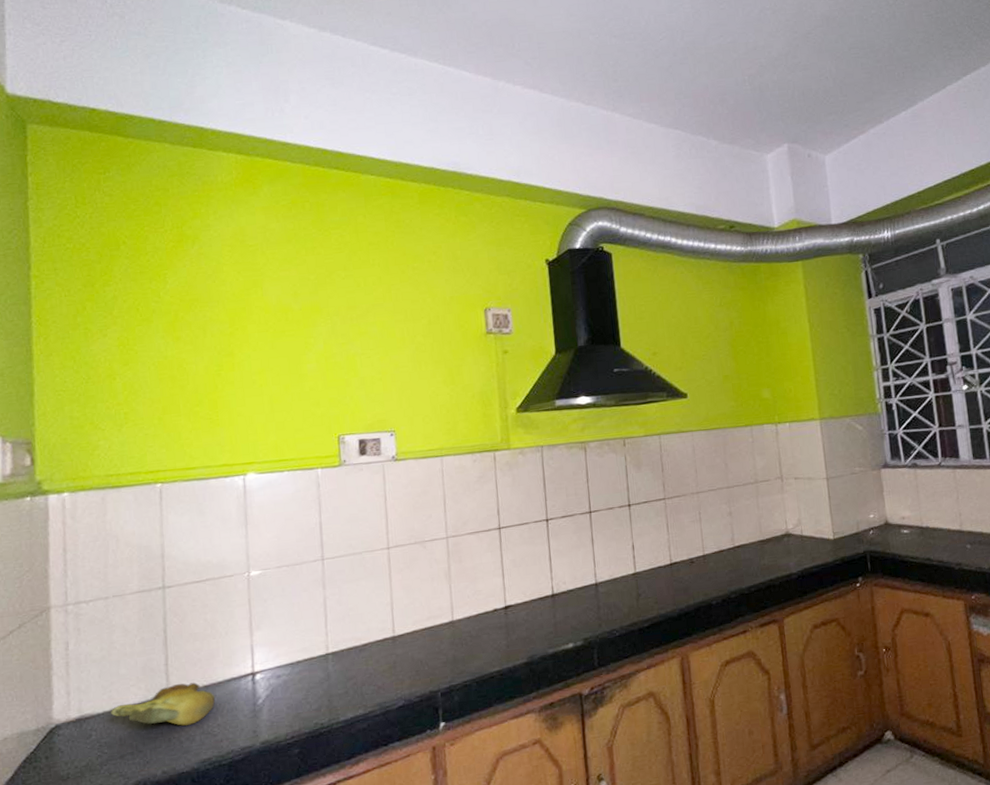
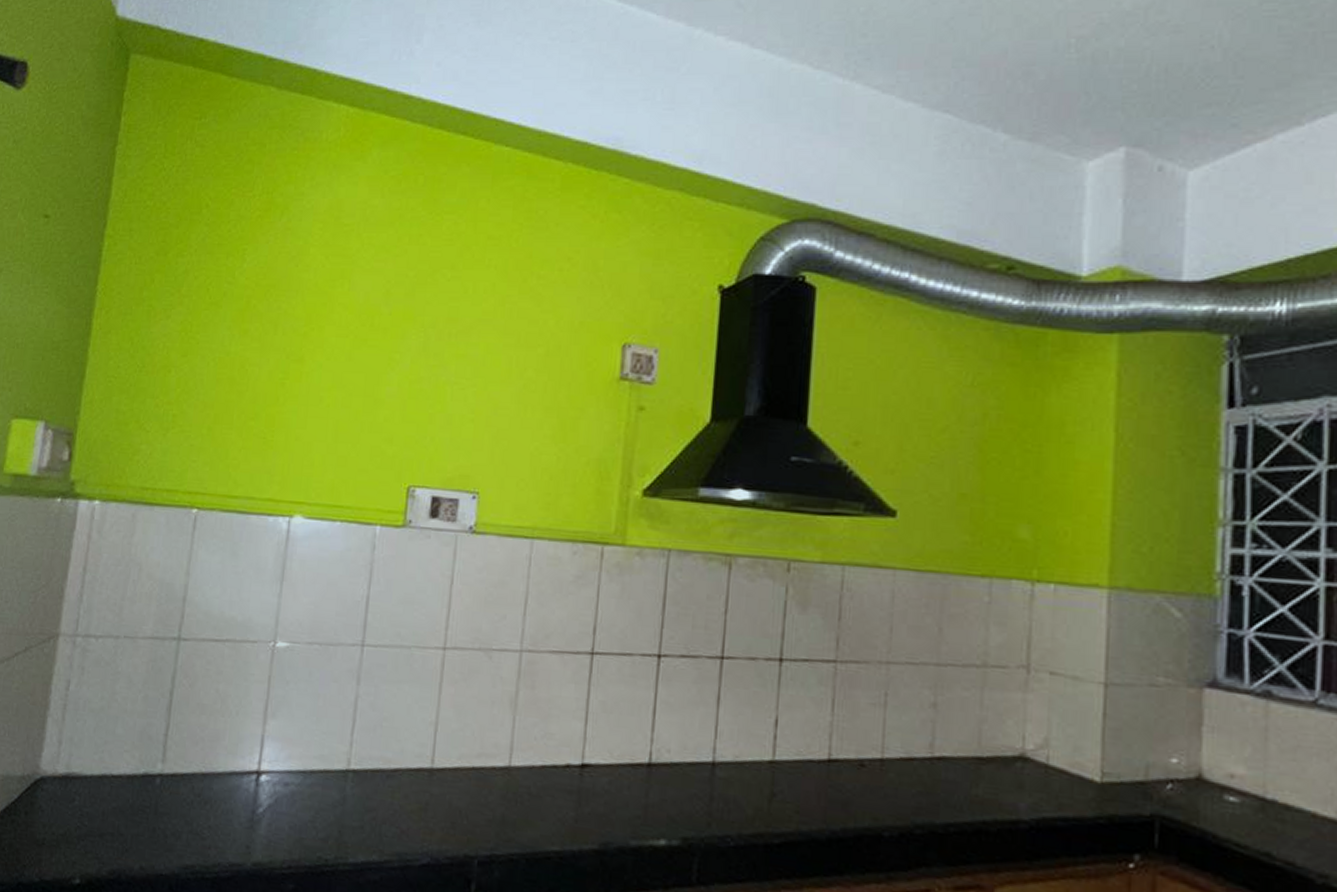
banana bunch: present [111,682,216,726] -> none [99,762,212,818]

